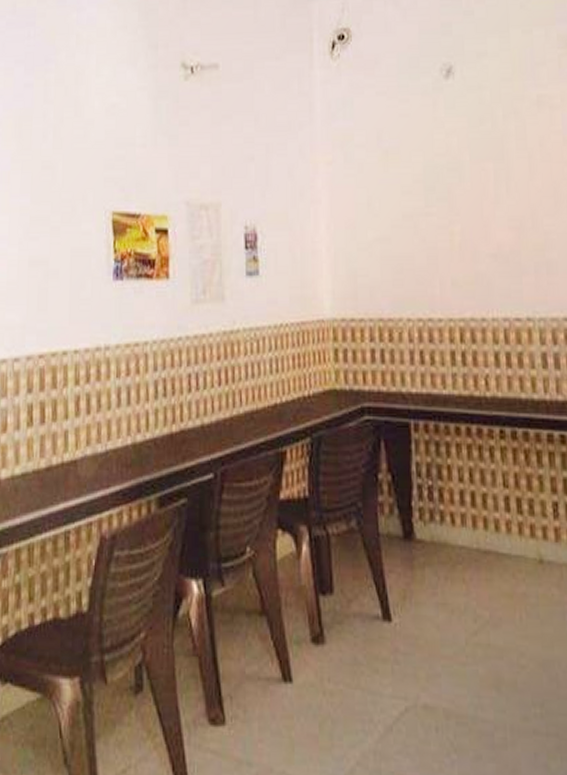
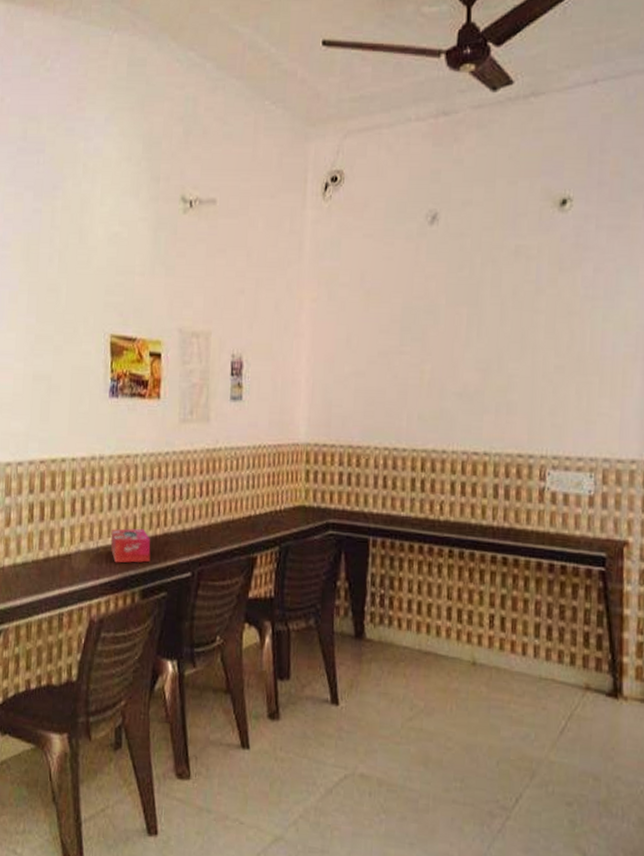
tissue box: none [121,426,167,468] -> present [111,528,151,563]

